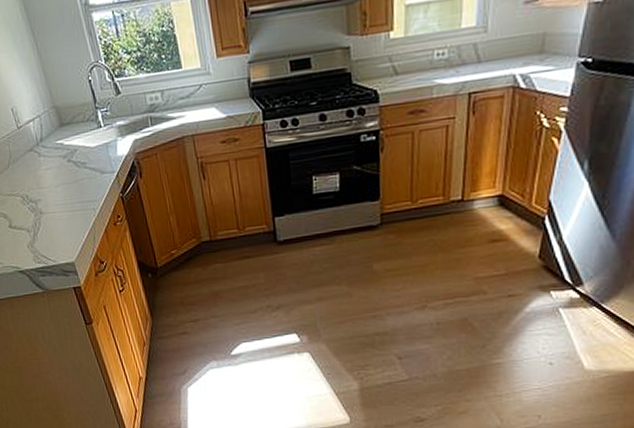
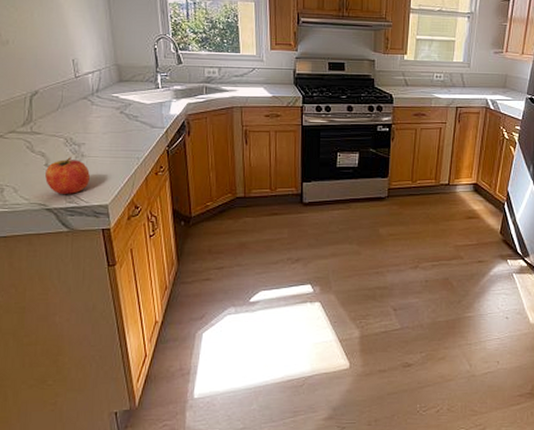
fruit: none [11,216,53,255] -> present [45,157,90,194]

